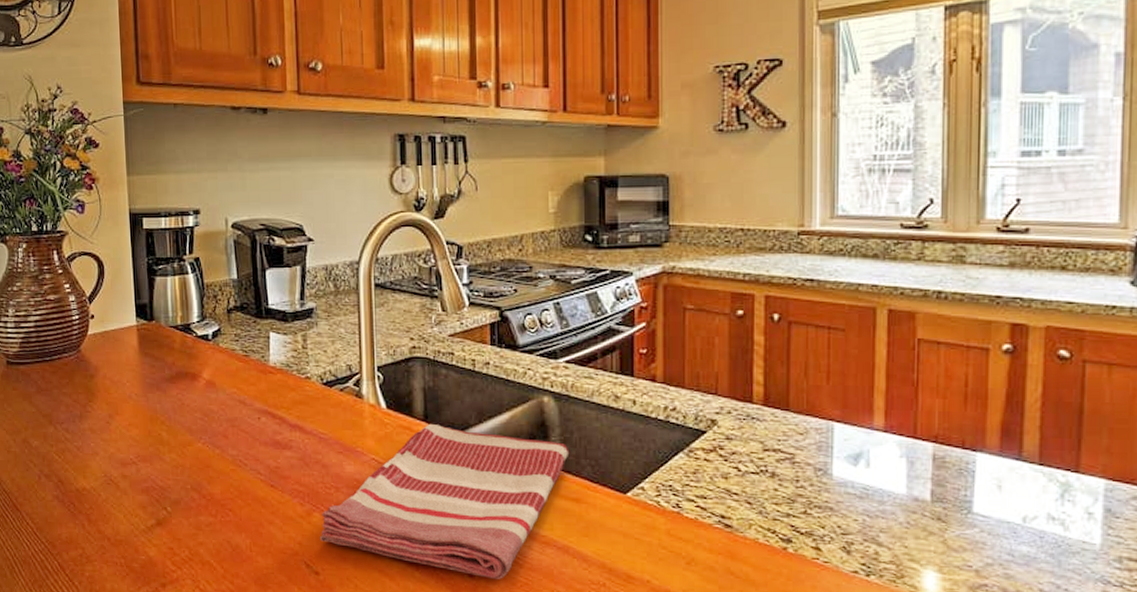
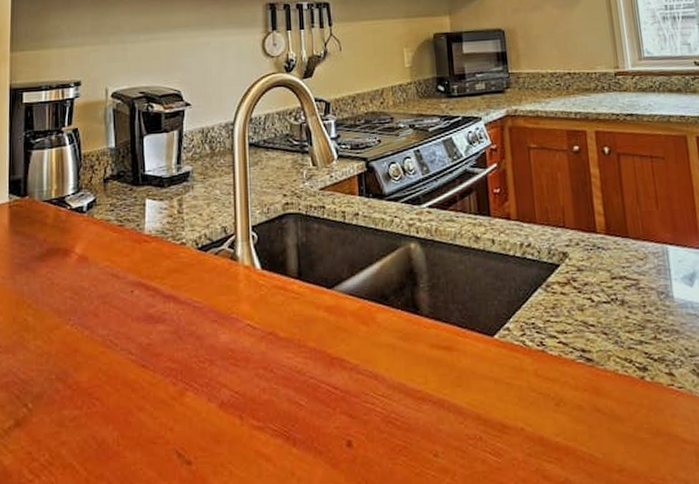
dish towel: present [320,423,570,579] -> none [193,280,438,446]

